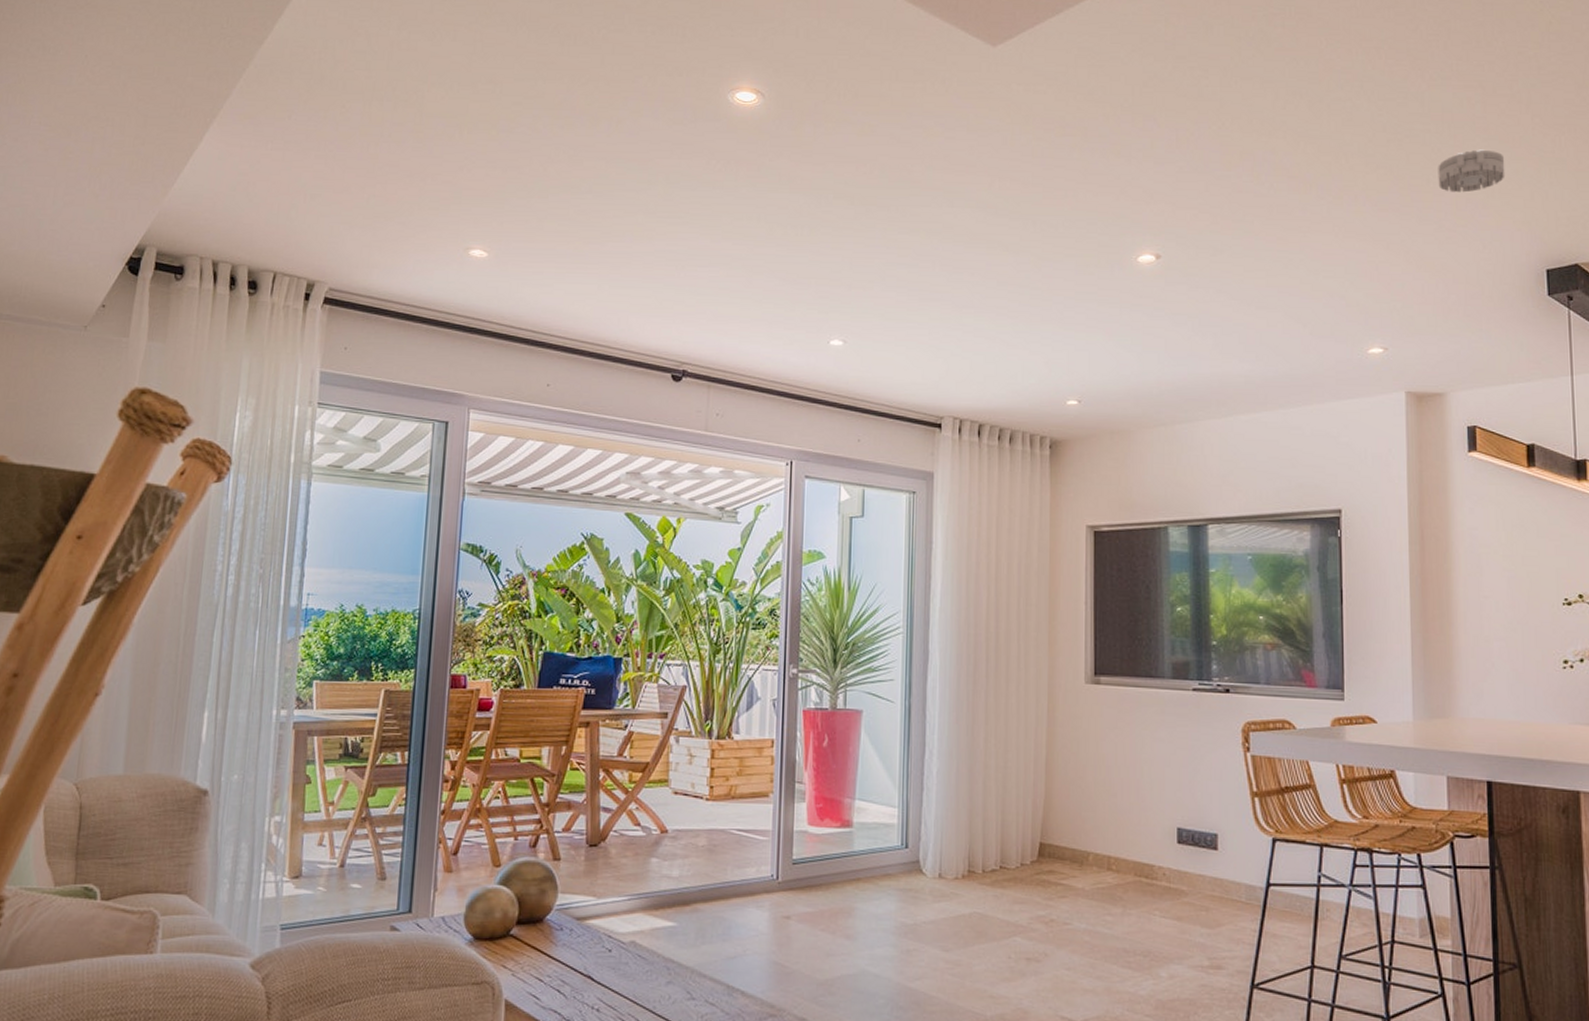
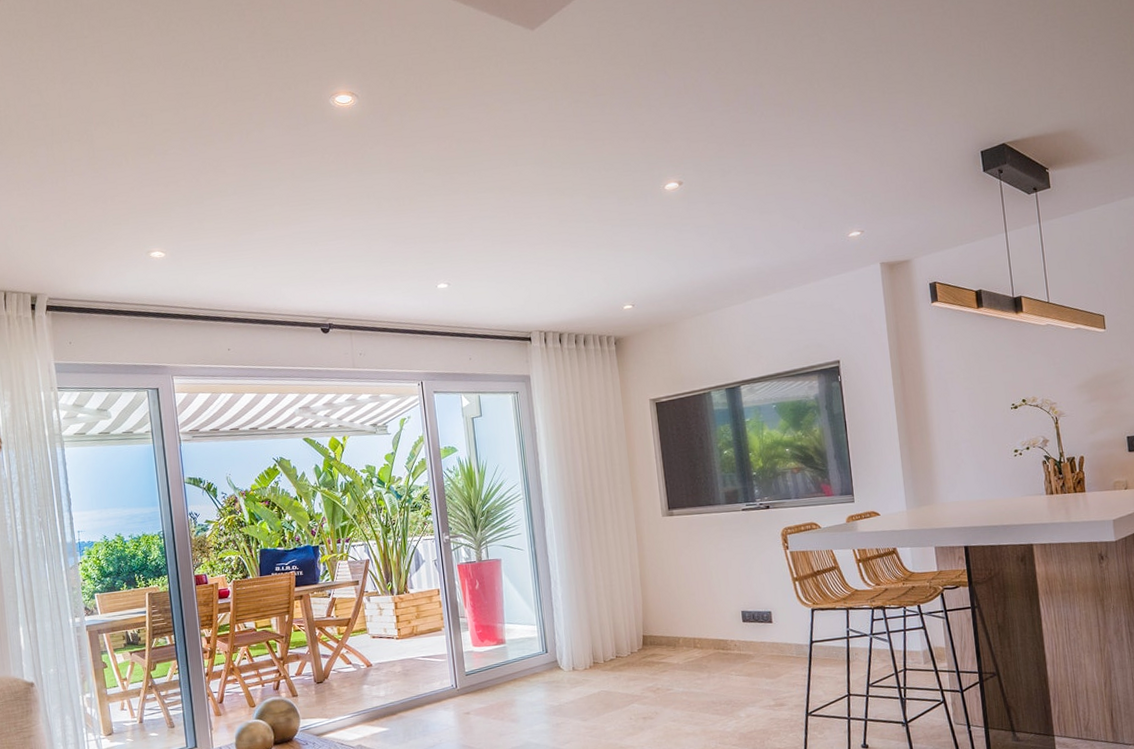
smoke detector: present [1438,149,1505,193] -> none [890,60,944,99]

